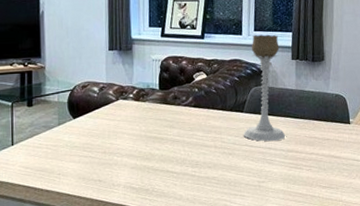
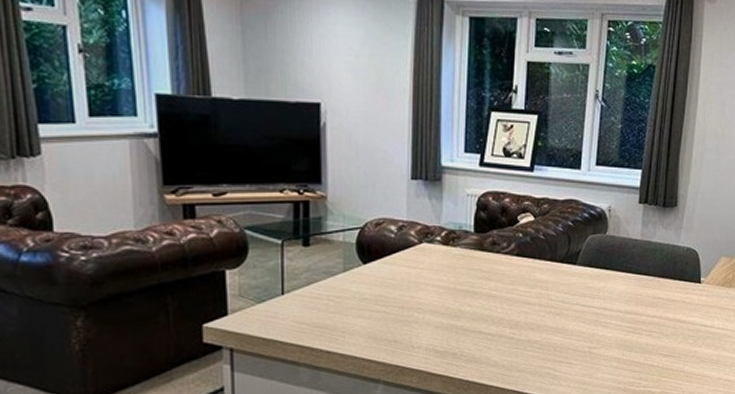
candle holder: present [243,34,286,142] -> none [574,170,625,301]

